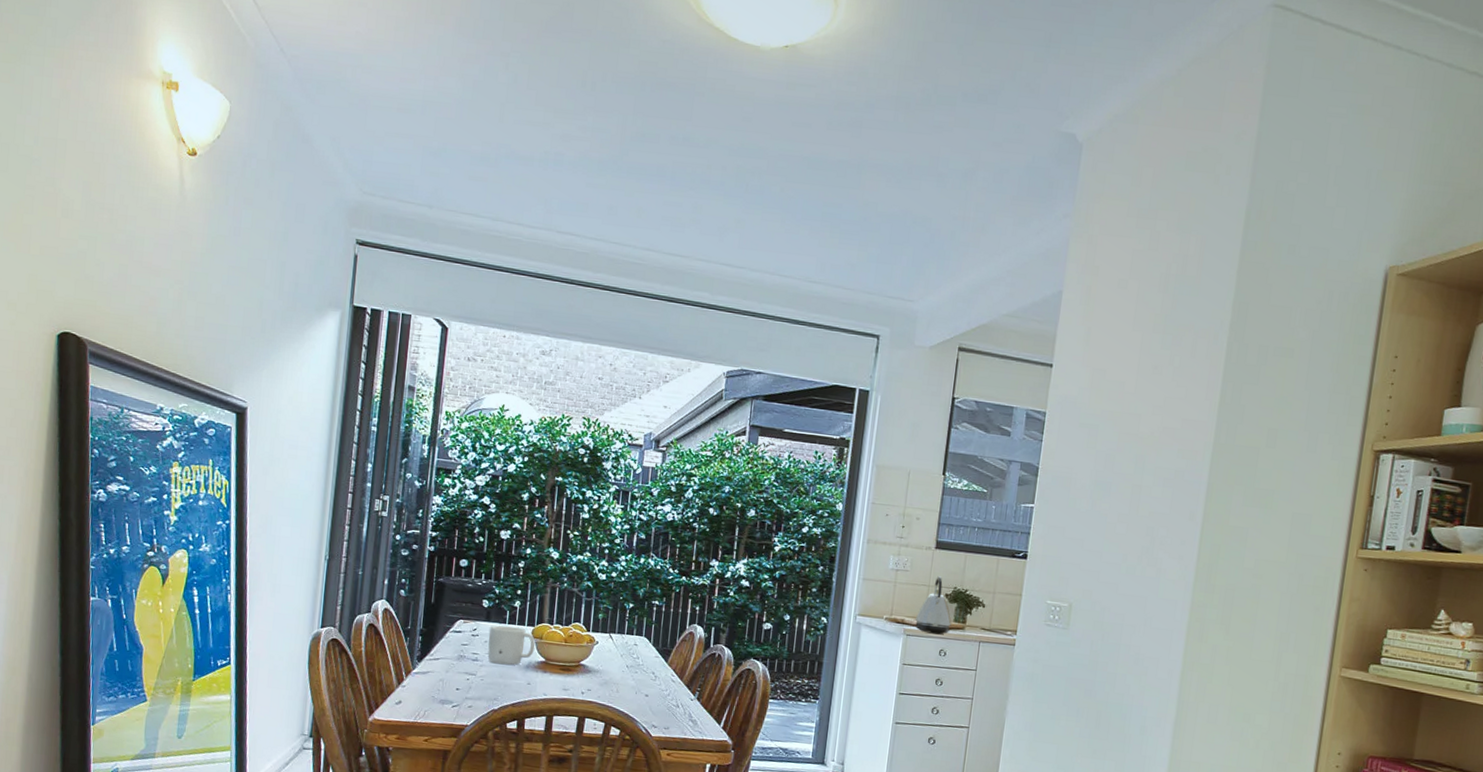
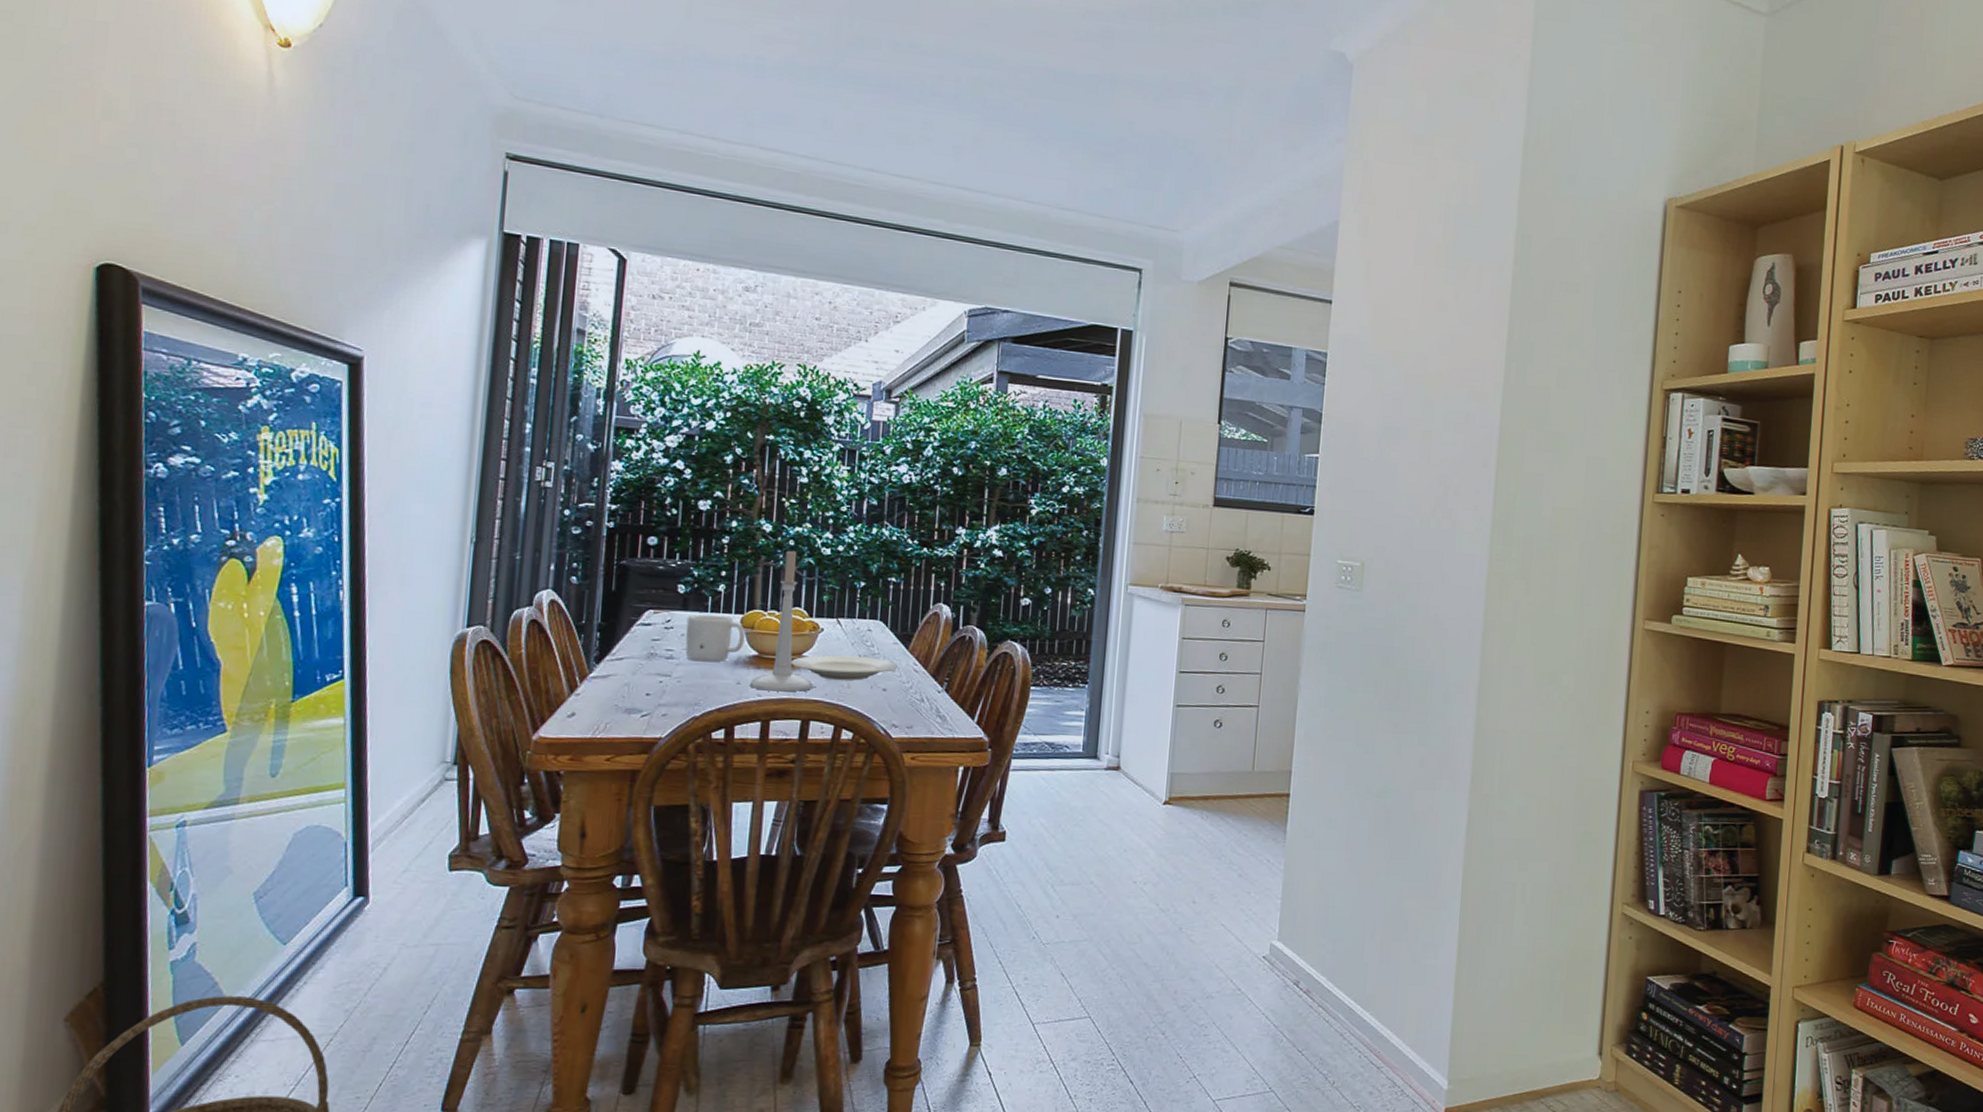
candlestick: none [537,575,589,693] -> present [749,550,814,692]
plate: none [570,663,658,687] -> present [790,655,898,681]
kettle: present [914,575,952,635] -> none [1193,536,1235,603]

